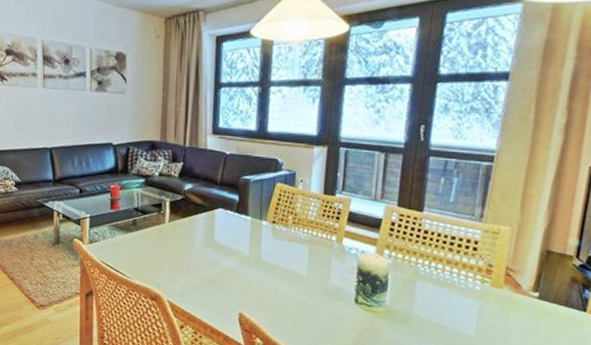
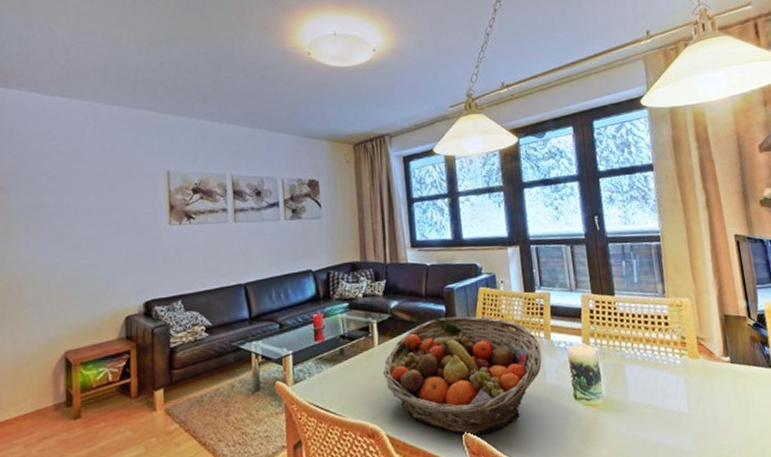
fruit basket: none [170,206,330,317] -> present [382,316,542,436]

